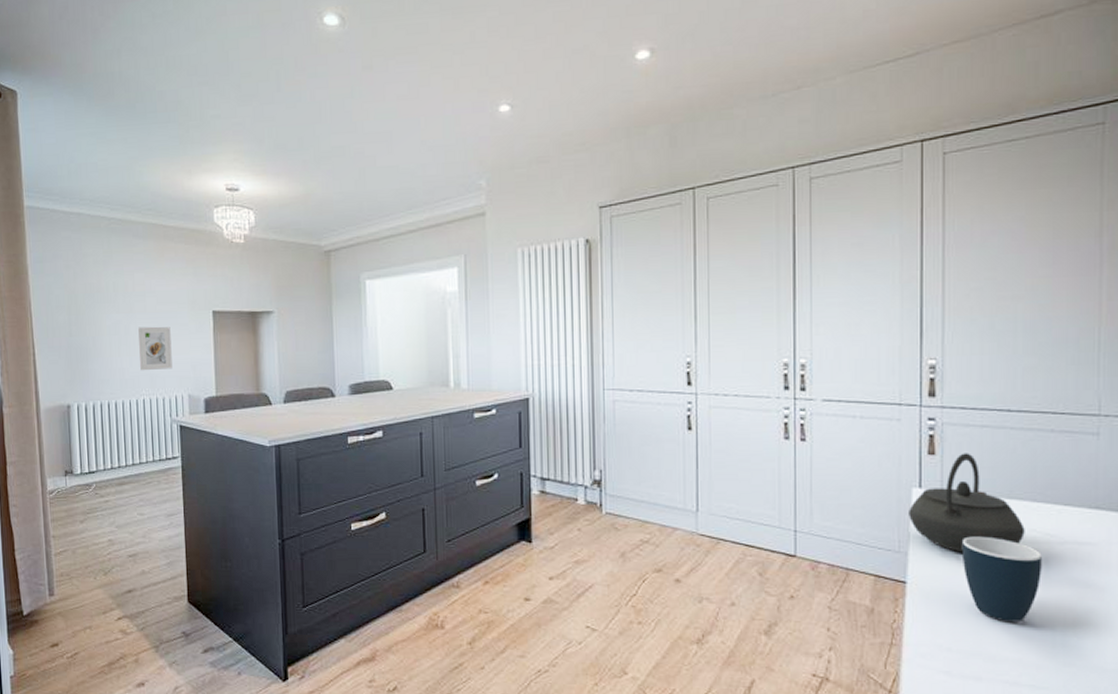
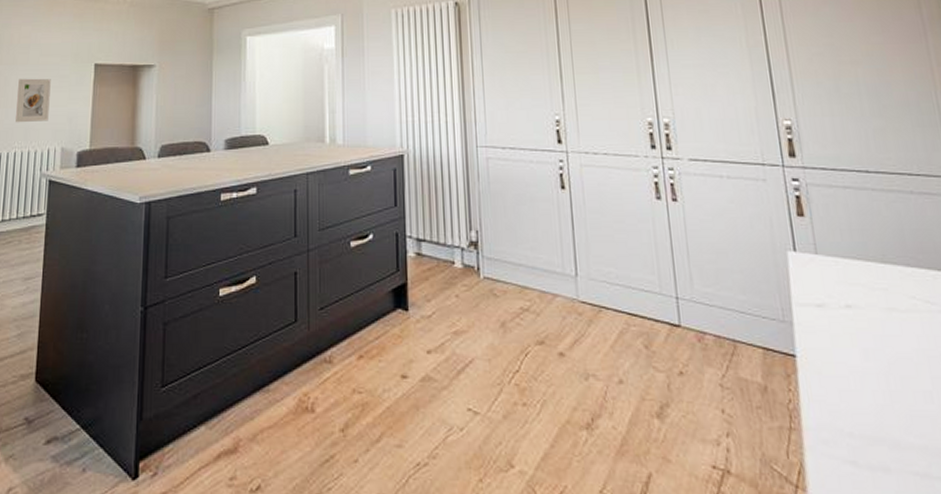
kettle: present [909,453,1025,553] -> none [787,214,906,322]
mug: present [963,536,1042,623] -> none [845,304,931,402]

